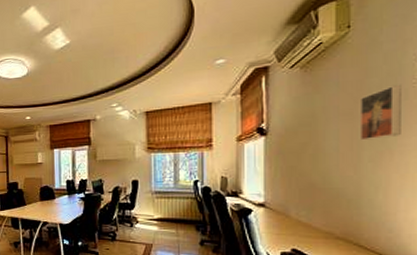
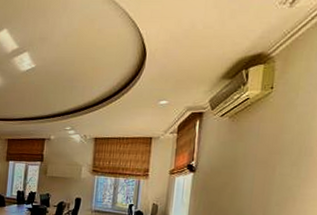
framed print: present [361,84,401,141] -> none [271,142,308,187]

